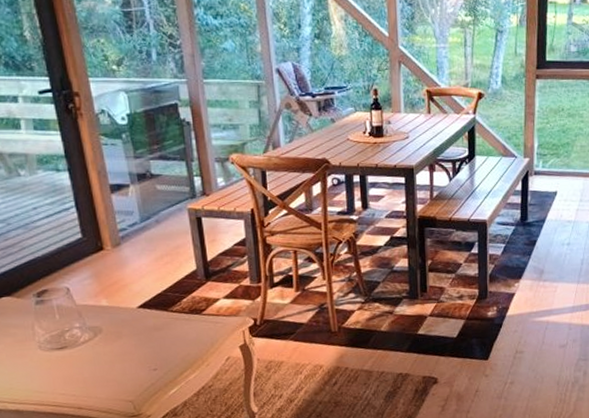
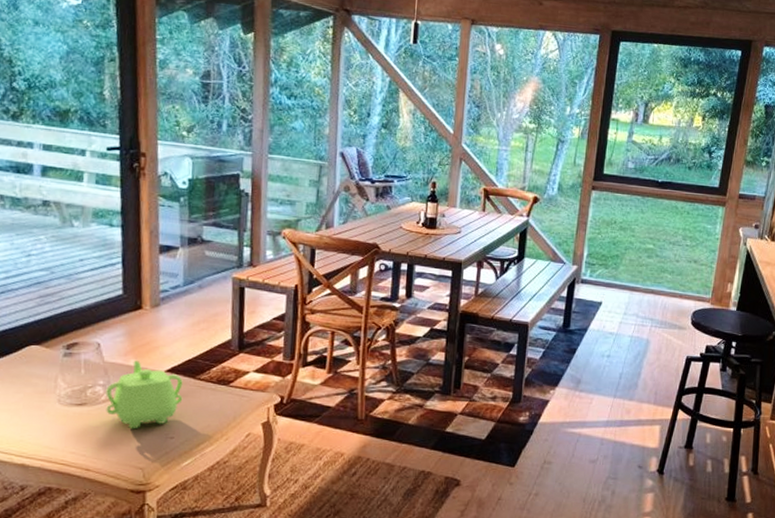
teapot: none [83,299,159,366] -> present [106,360,183,429]

